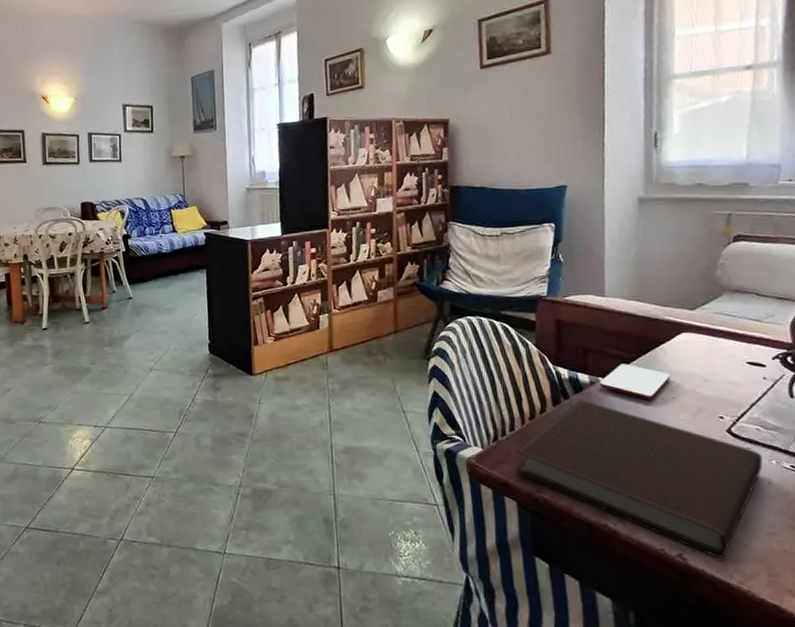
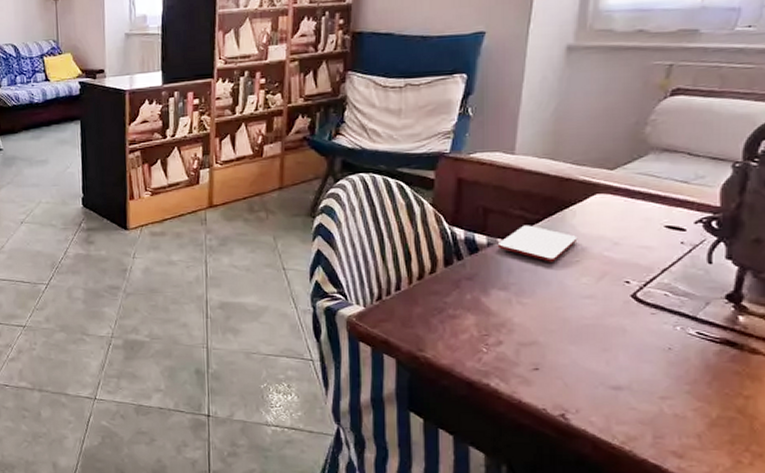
notebook: present [514,399,763,558] -> none [396,260,666,420]

